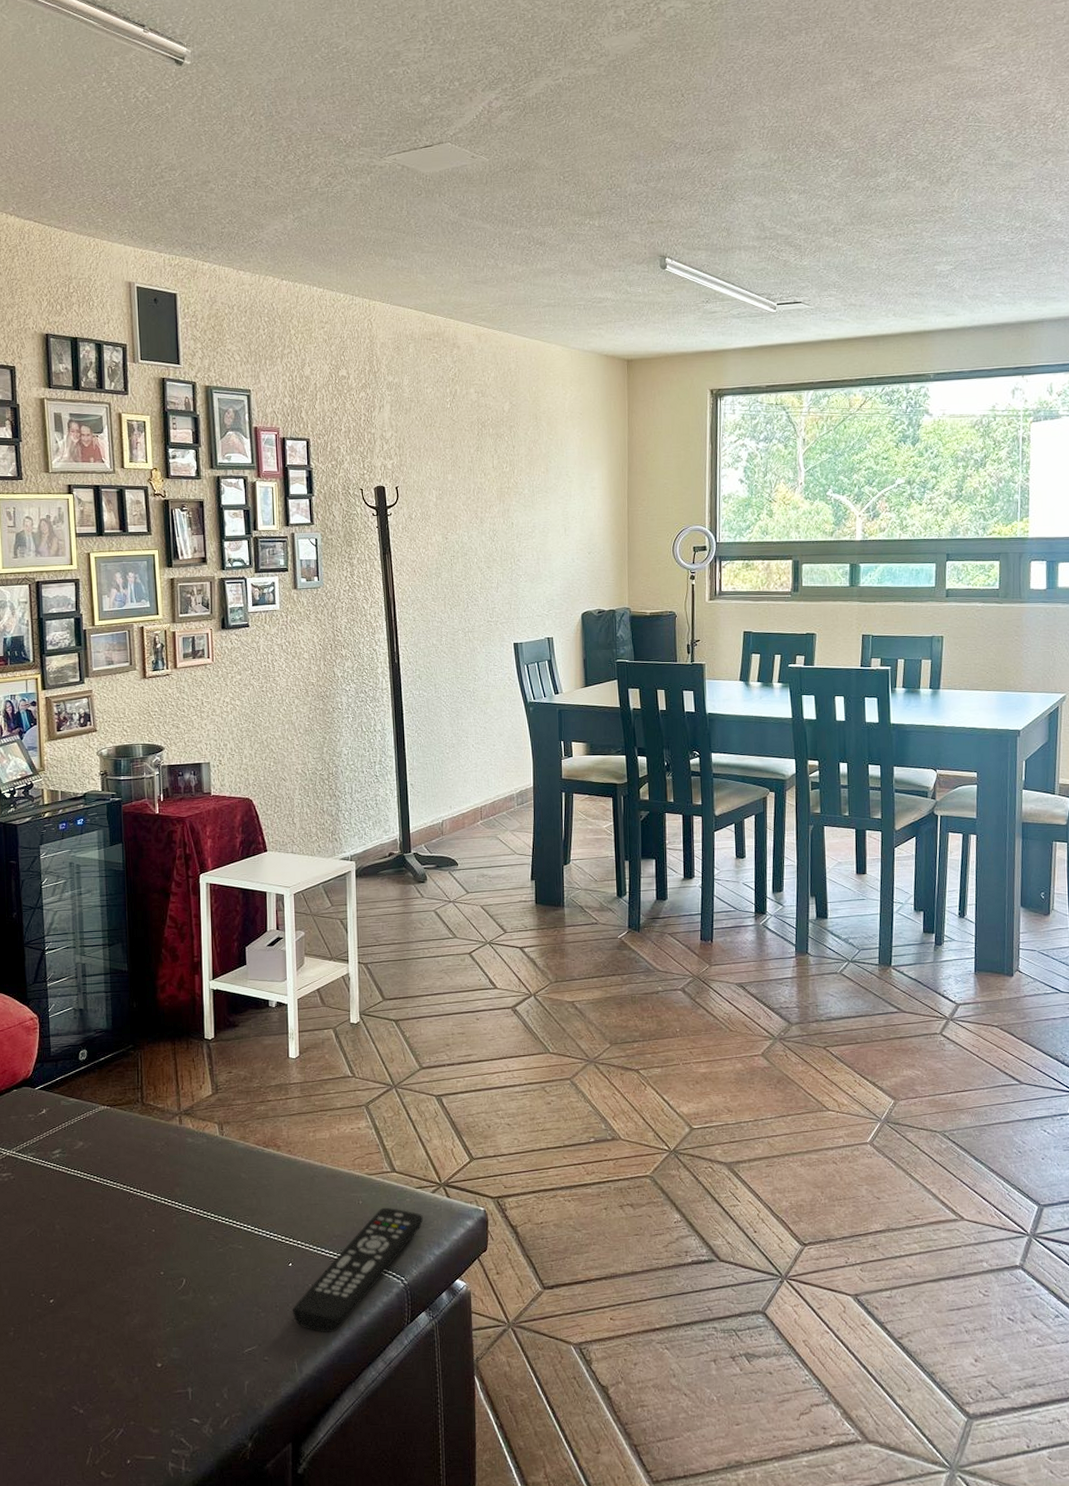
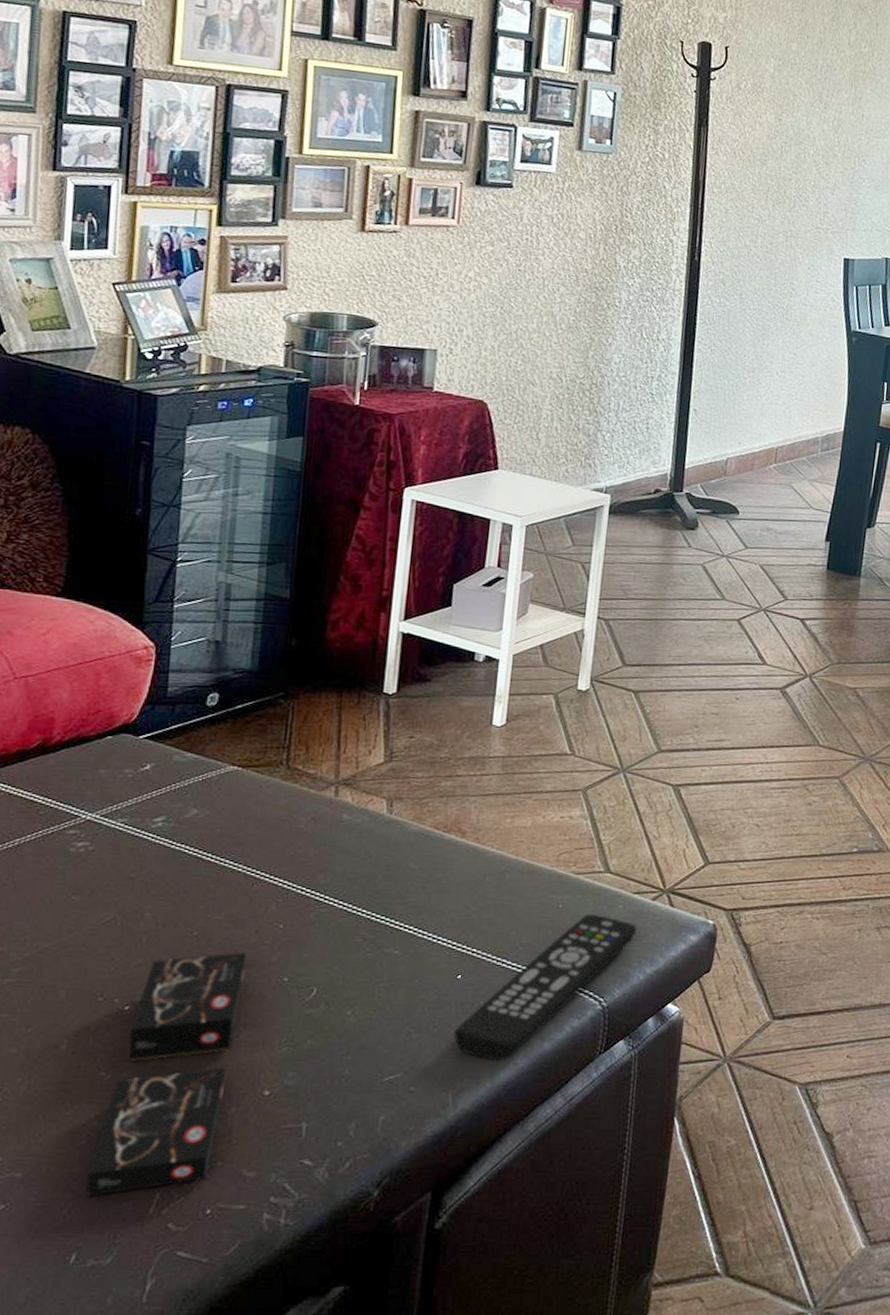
product box: none [39,1253,133,1451] -> present [84,952,247,1196]

